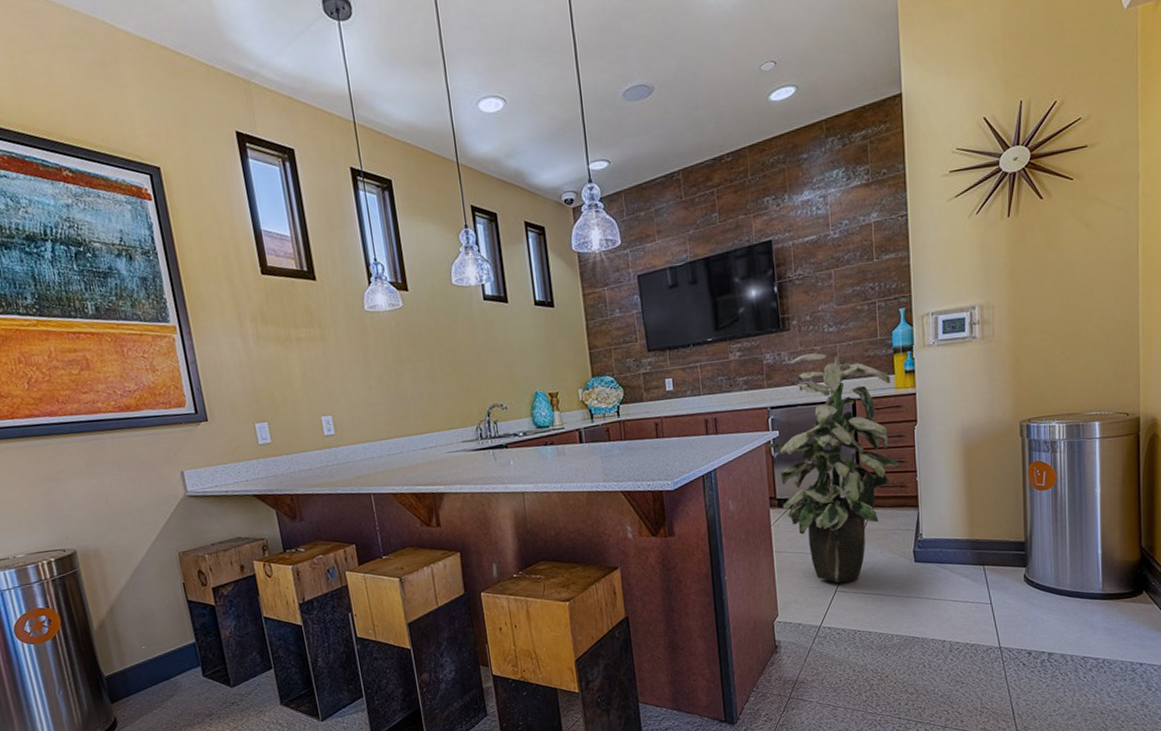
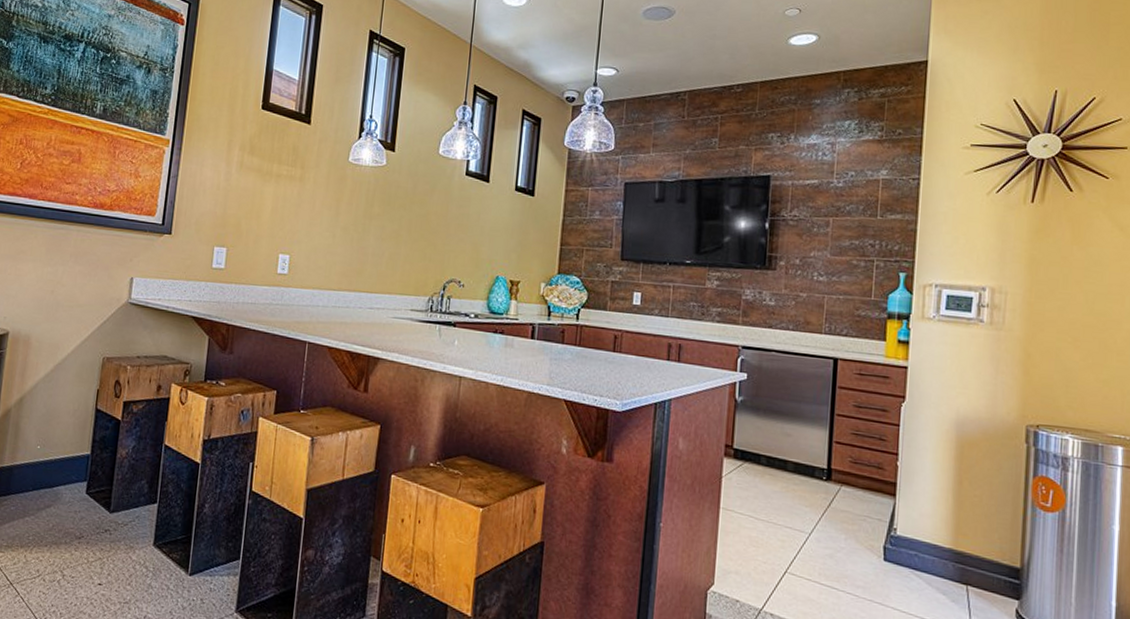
indoor plant: present [767,353,900,583] -> none [731,298,881,566]

